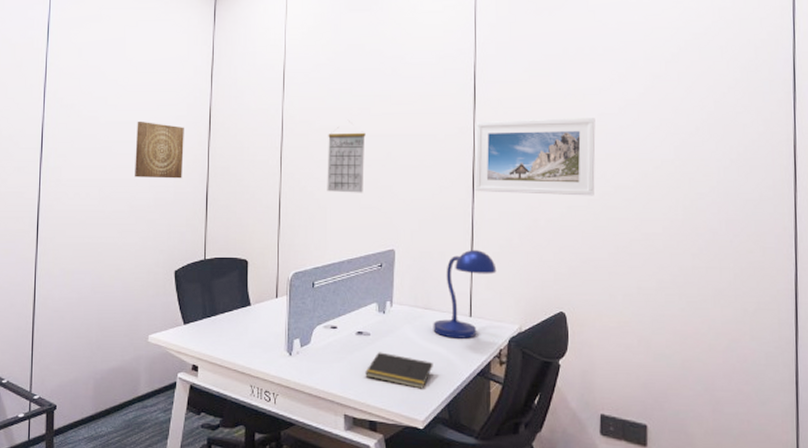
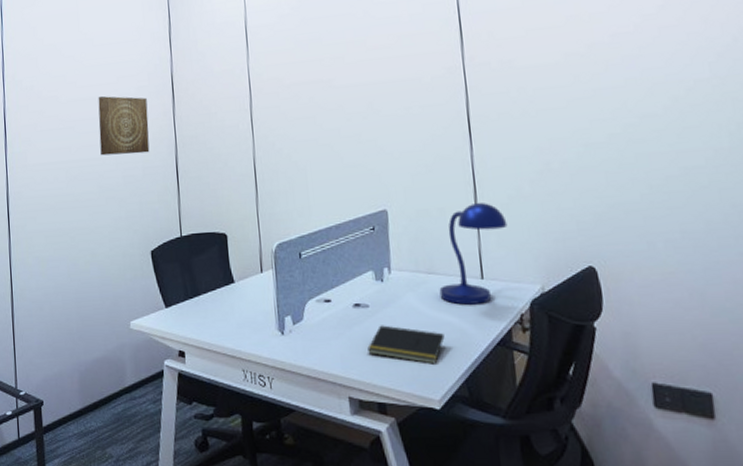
calendar: present [327,121,366,193] -> none [300,72,345,153]
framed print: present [474,118,596,196] -> none [465,40,615,138]

